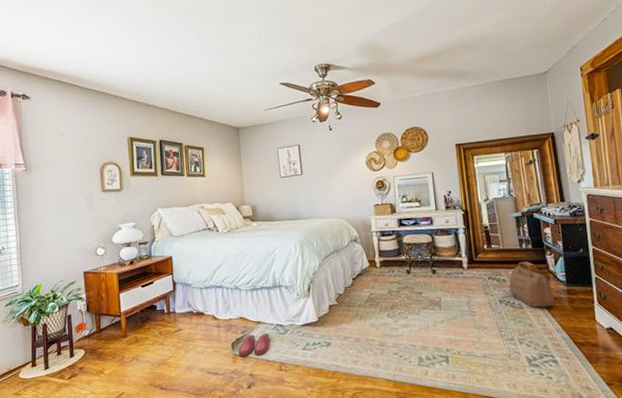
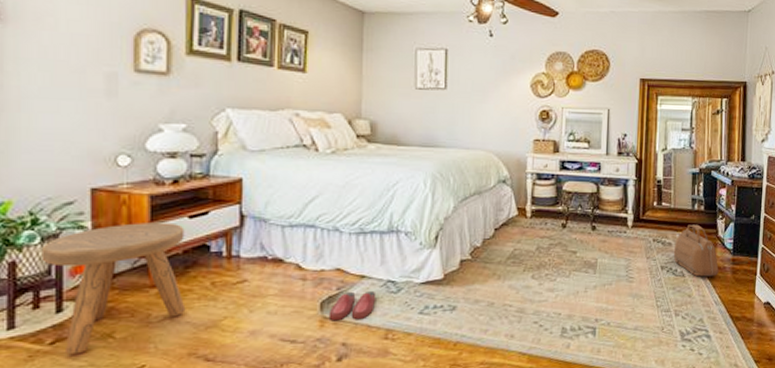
stool: none [59,291,145,386] -> present [41,222,186,355]

